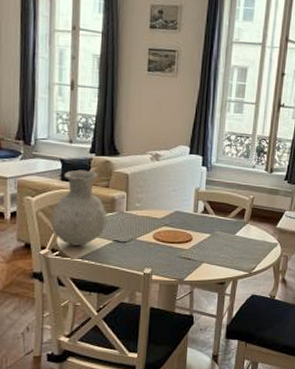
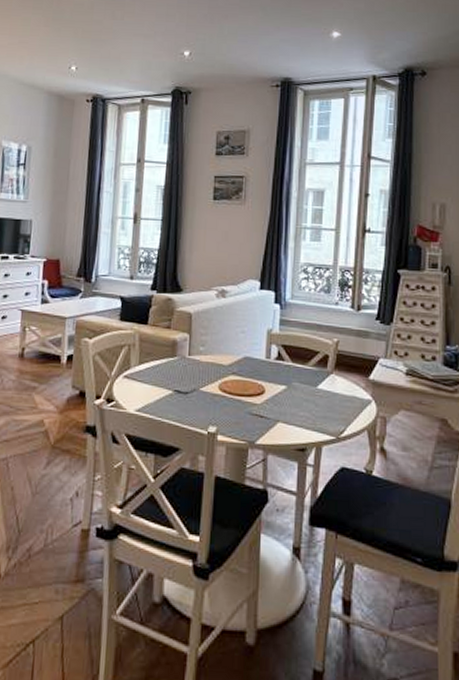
vase: present [50,169,108,246] -> none [106,308,169,396]

